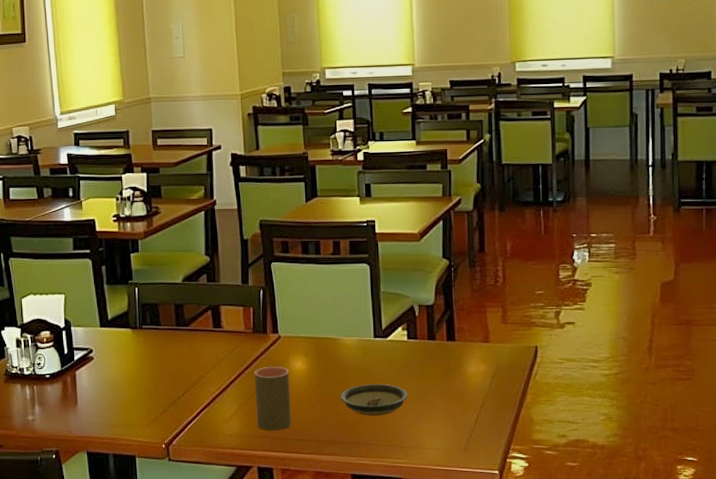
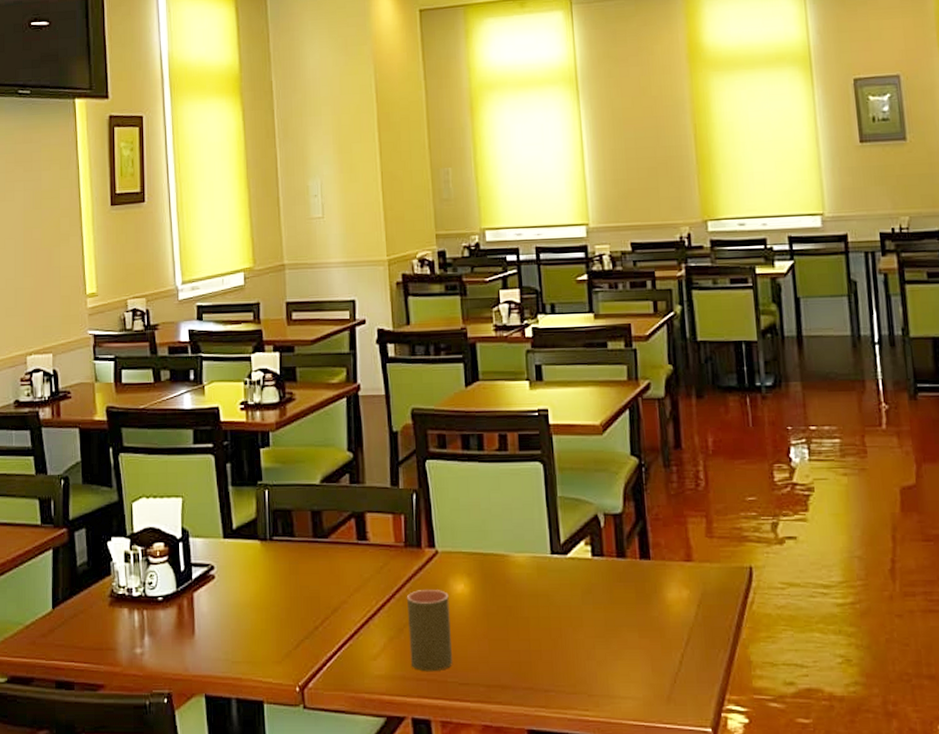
saucer: present [340,383,408,416] -> none [511,612,594,654]

